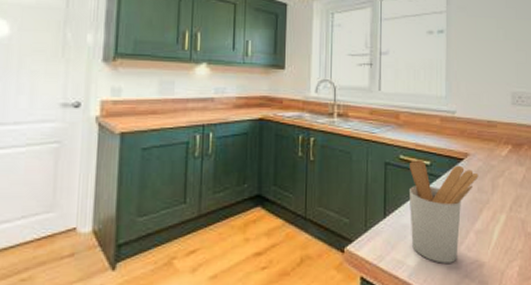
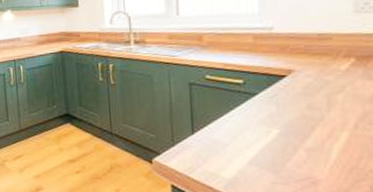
utensil holder: present [408,160,479,264] -> none [217,79,308,178]

